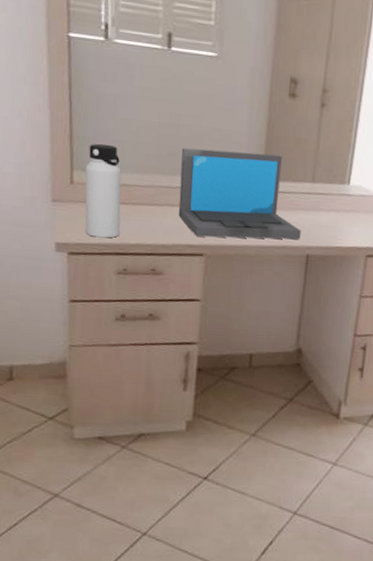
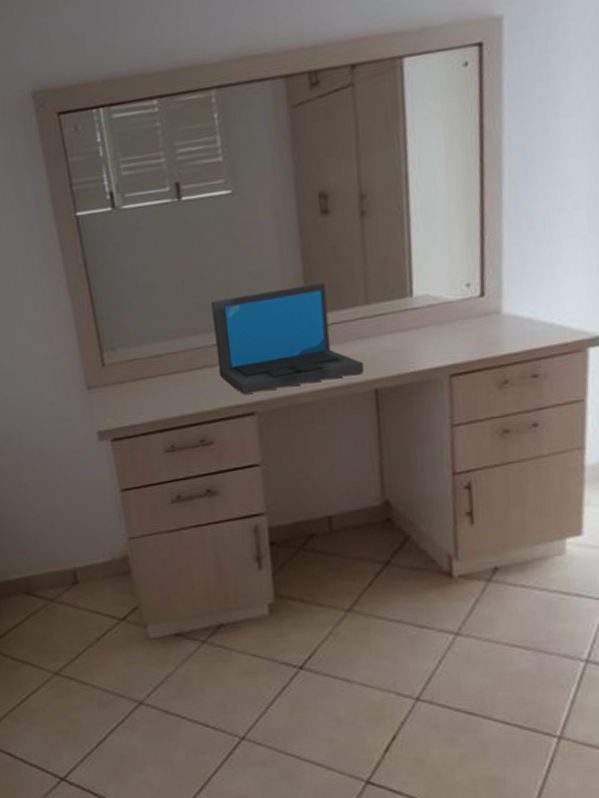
water bottle: present [85,143,121,238] -> none [114,316,161,418]

